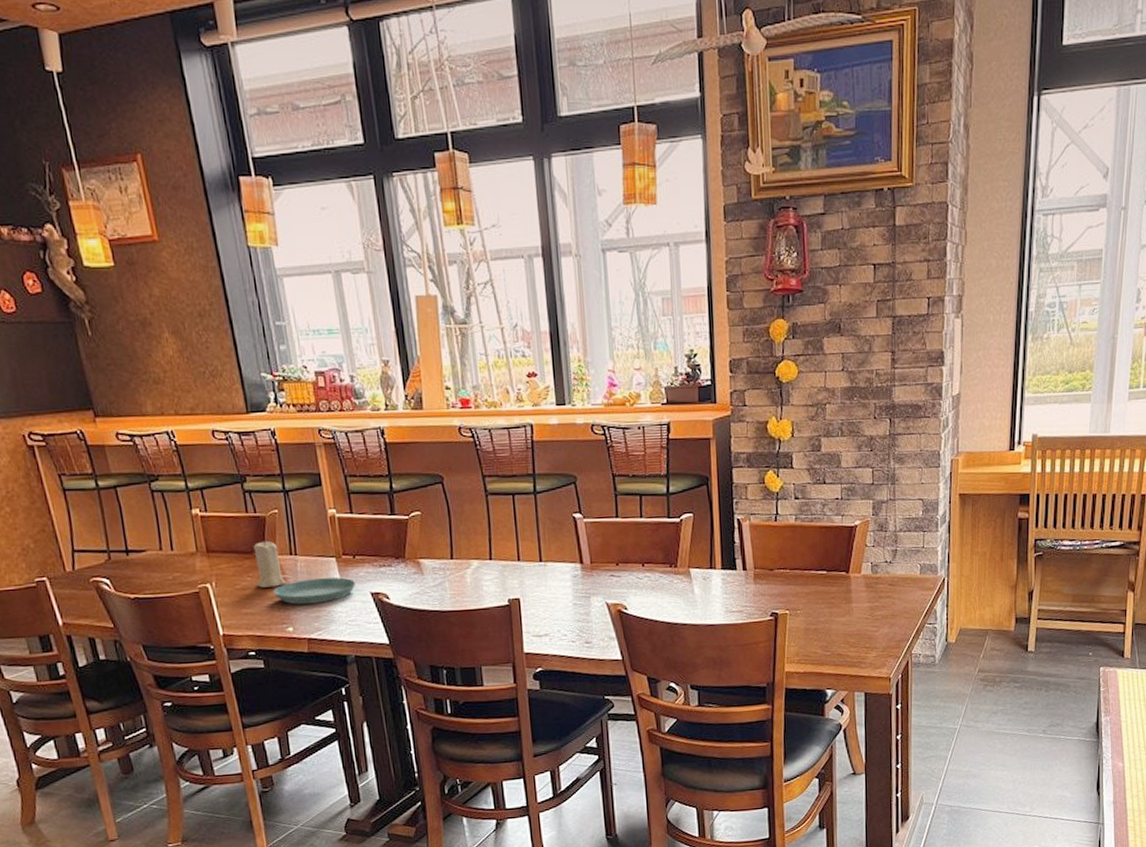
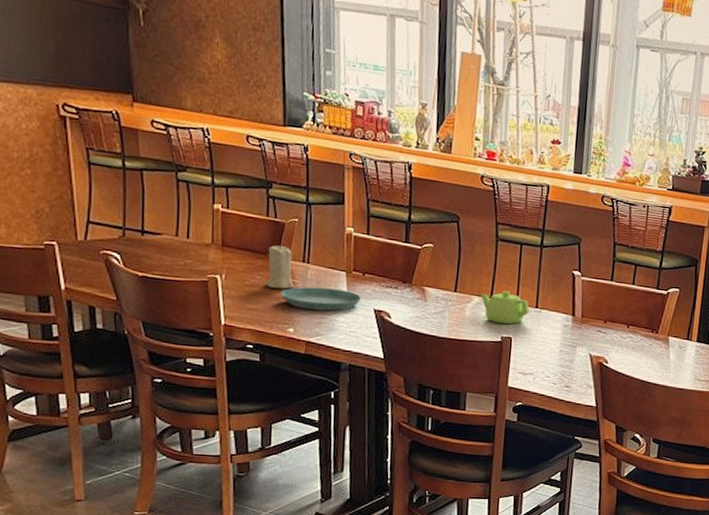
teapot: none [479,548,533,586] -> present [481,290,529,325]

